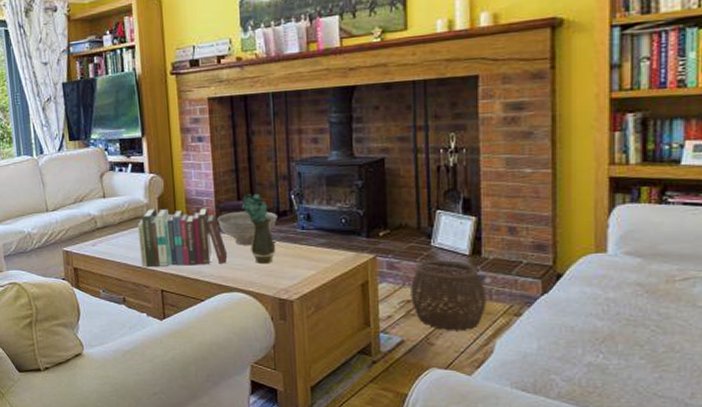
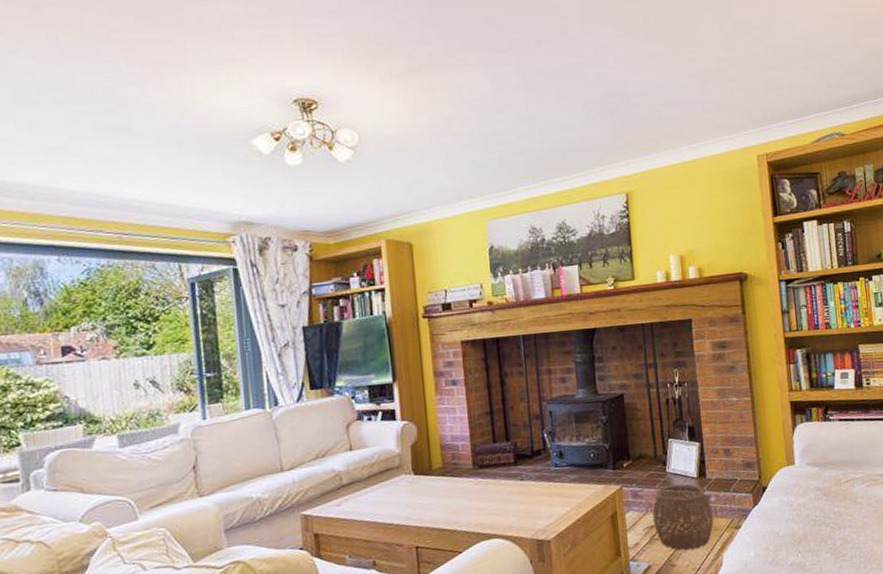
books: present [138,208,228,268] -> none [389,453,485,524]
decorative bowl: present [217,211,277,245] -> none [473,451,532,489]
vase: present [241,192,276,263] -> none [497,434,532,506]

